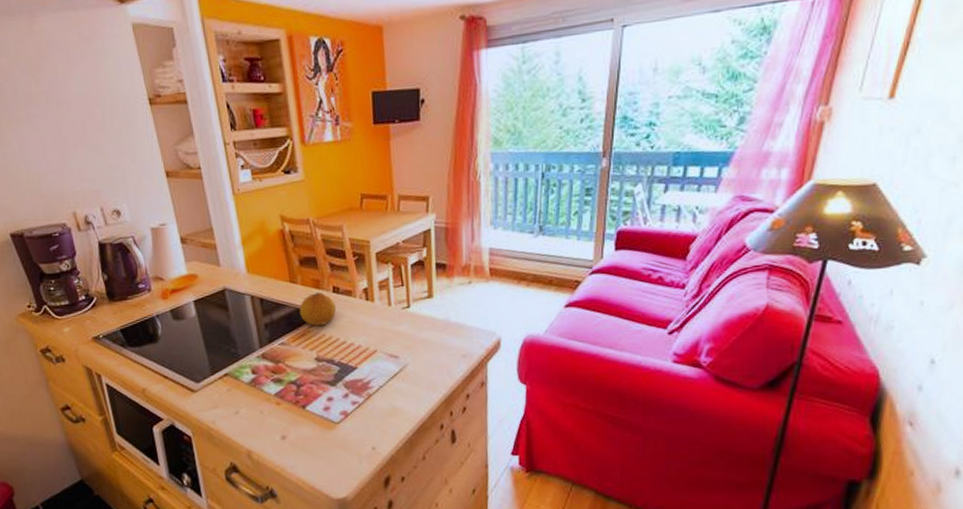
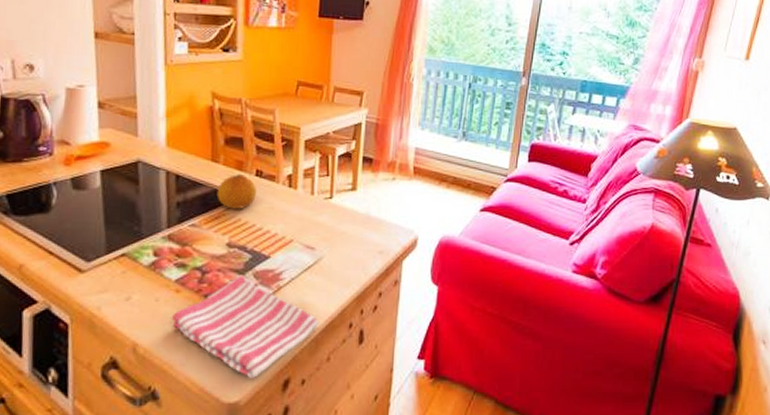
dish towel: none [276,385,411,478] -> present [171,274,319,379]

